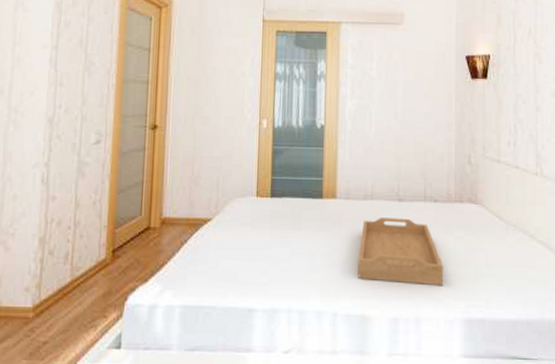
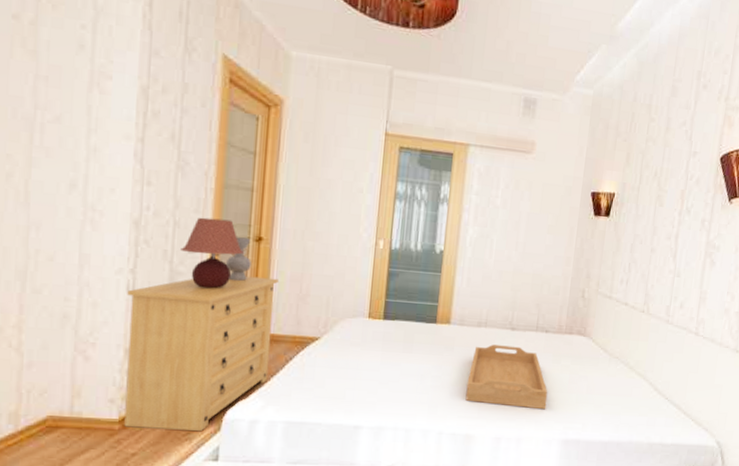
dresser: none [37,162,172,319] -> present [124,276,278,432]
table lamp: none [87,111,141,177] -> present [181,217,243,289]
decorative vase: none [125,127,148,168] -> present [225,237,251,282]

